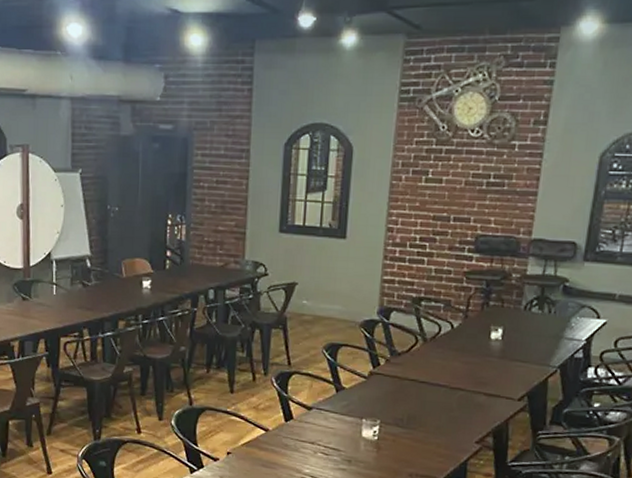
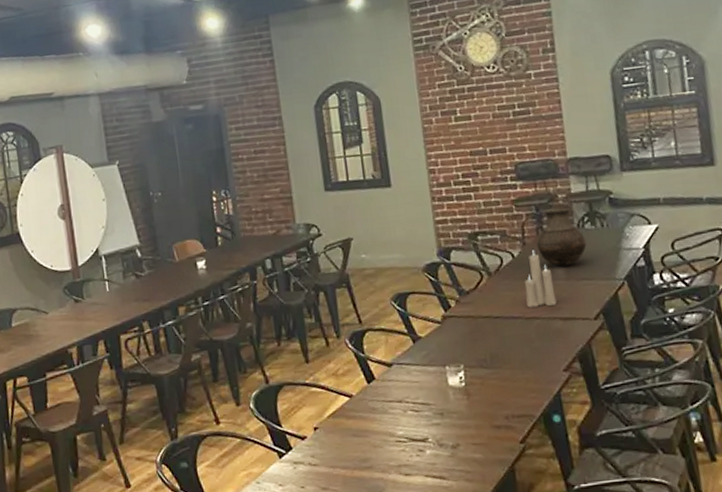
candle: none [454,324,487,380] -> present [524,250,557,308]
vase: none [478,287,530,345] -> present [536,208,587,267]

